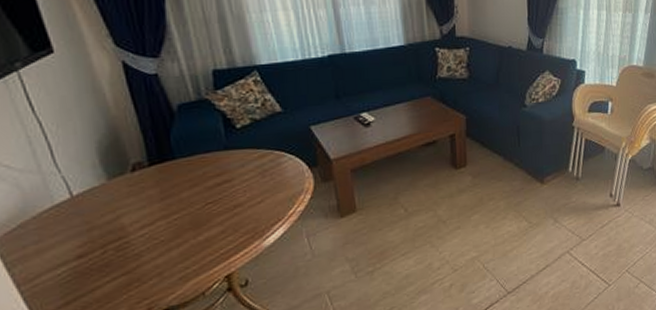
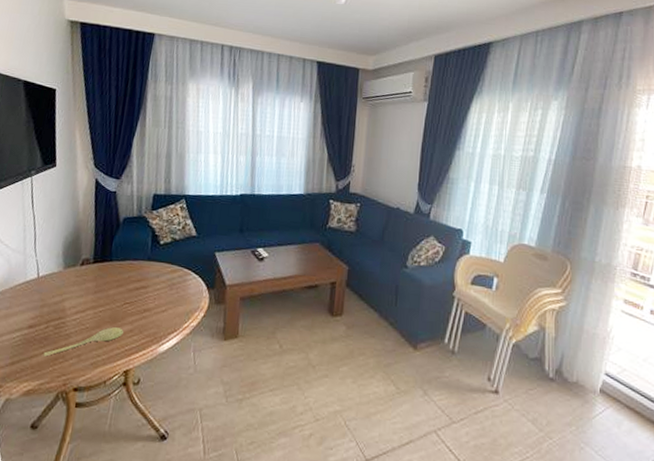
spoon: none [108,232,213,285] -> present [43,327,124,357]

